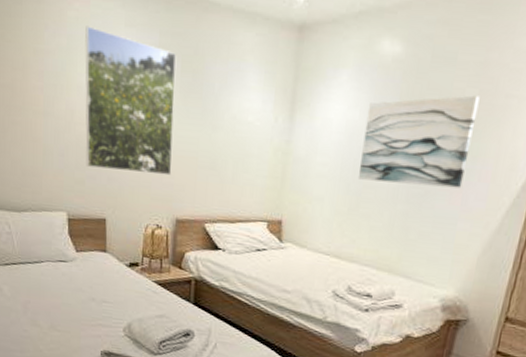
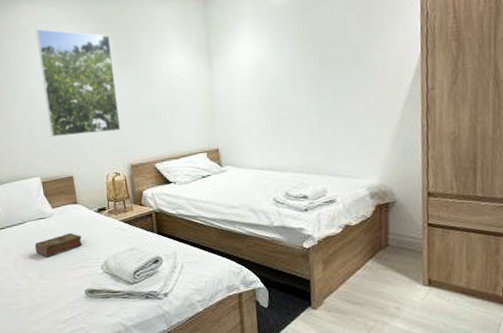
book: none [50,283,106,307] -> present [34,232,82,257]
wall art: present [358,95,480,188] -> none [270,18,362,103]

